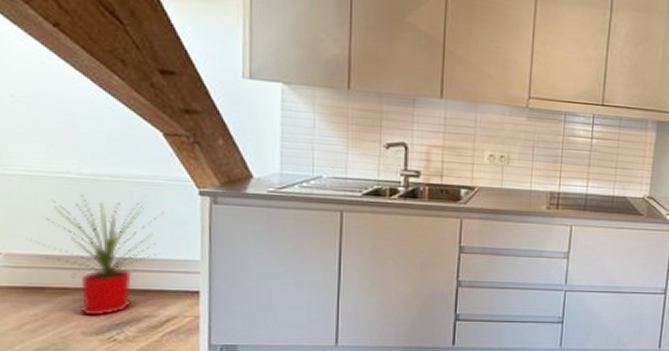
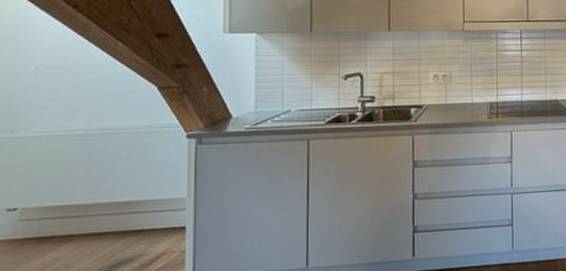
house plant: present [30,195,164,316] -> none [43,148,157,260]

